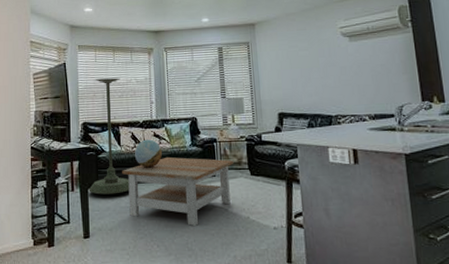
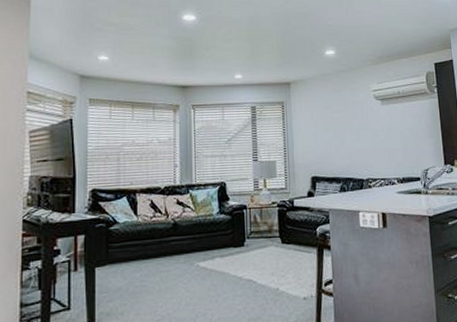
plant stand: present [88,78,130,195] -> none [96,137,146,274]
coffee table: present [122,156,234,226] -> none [138,226,264,302]
decorative sphere: present [134,139,162,168] -> none [153,207,185,240]

